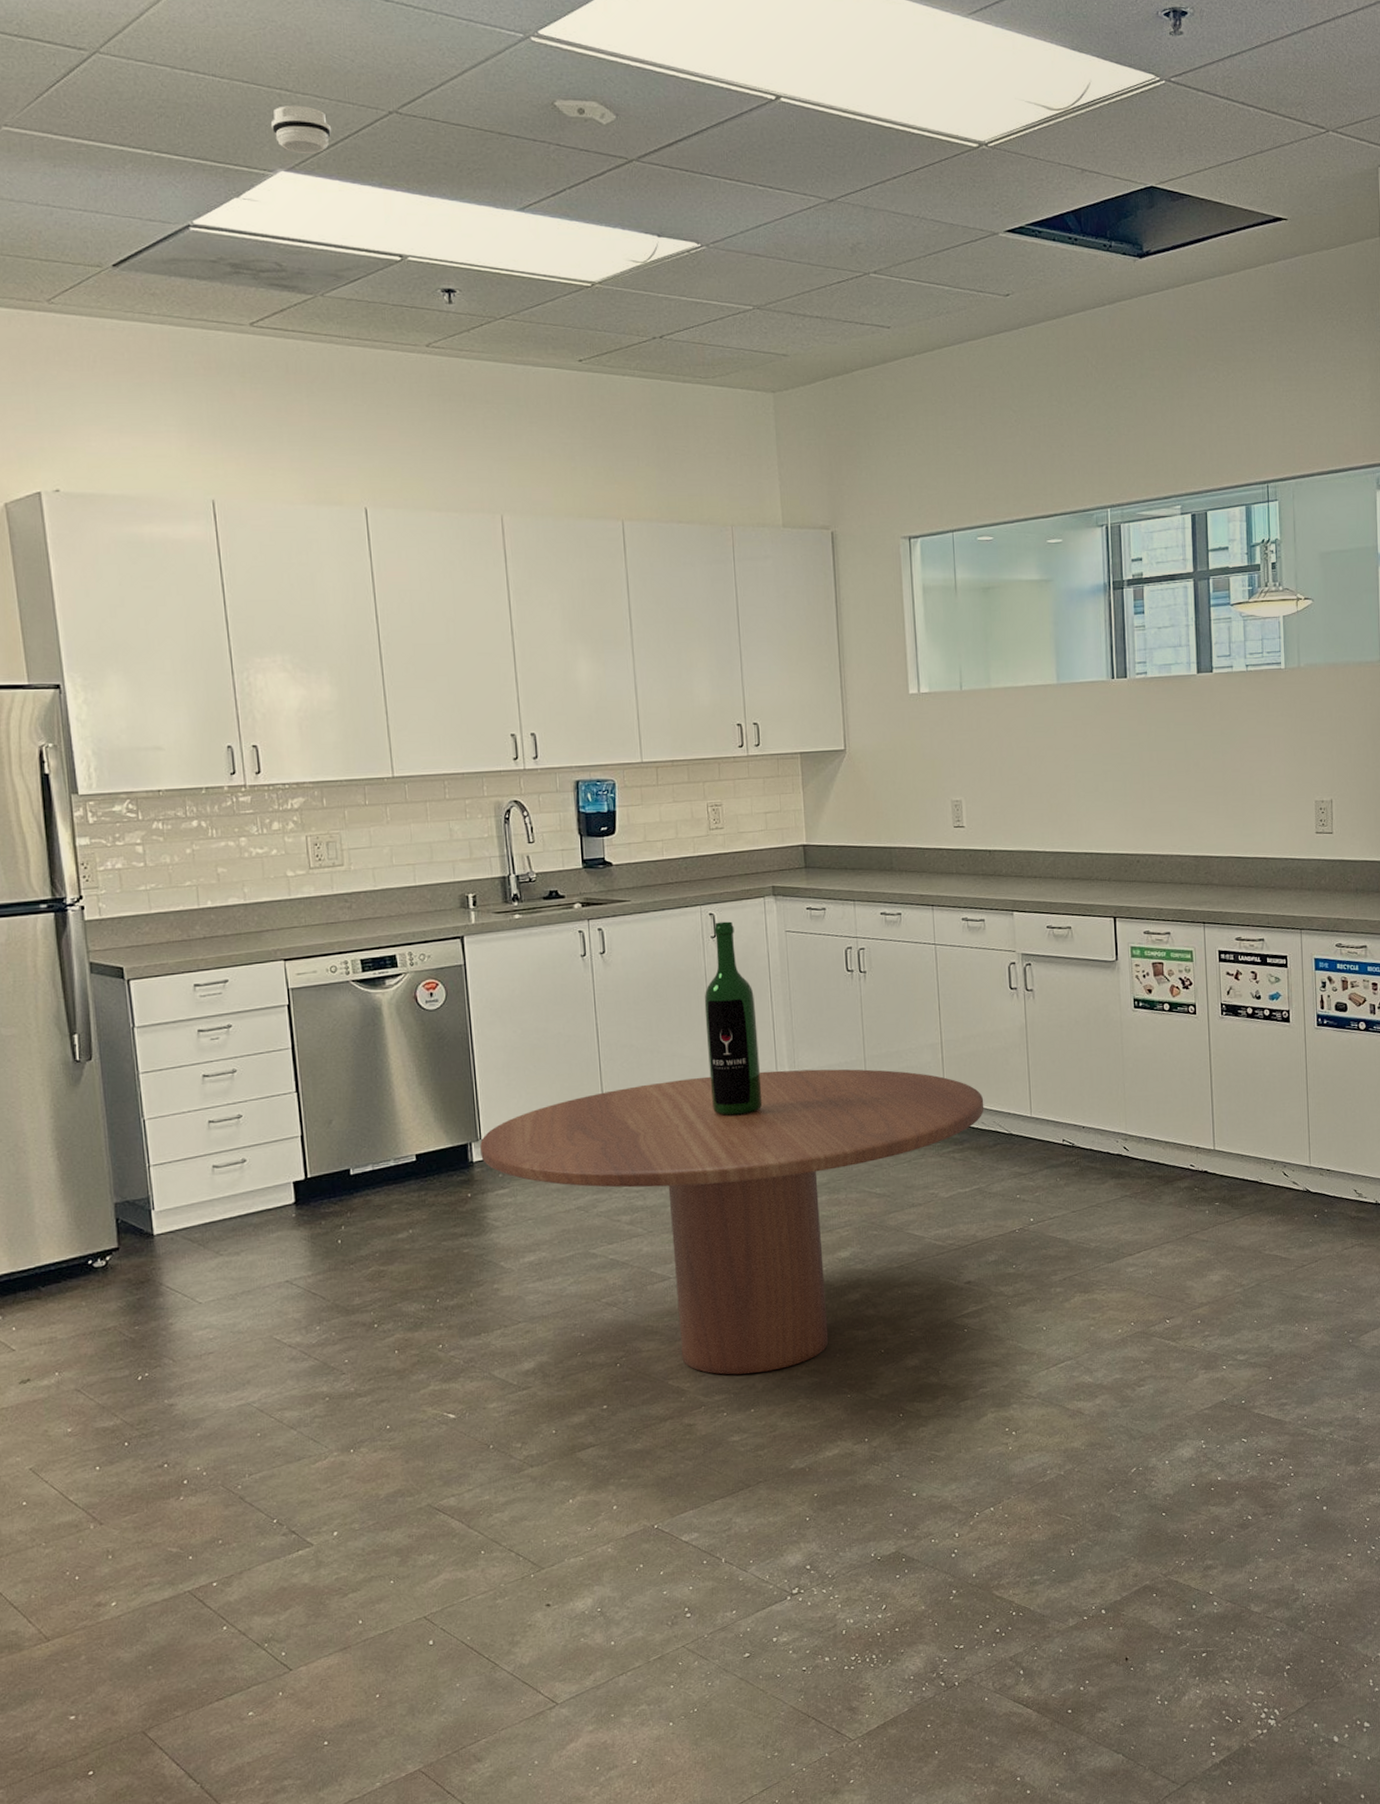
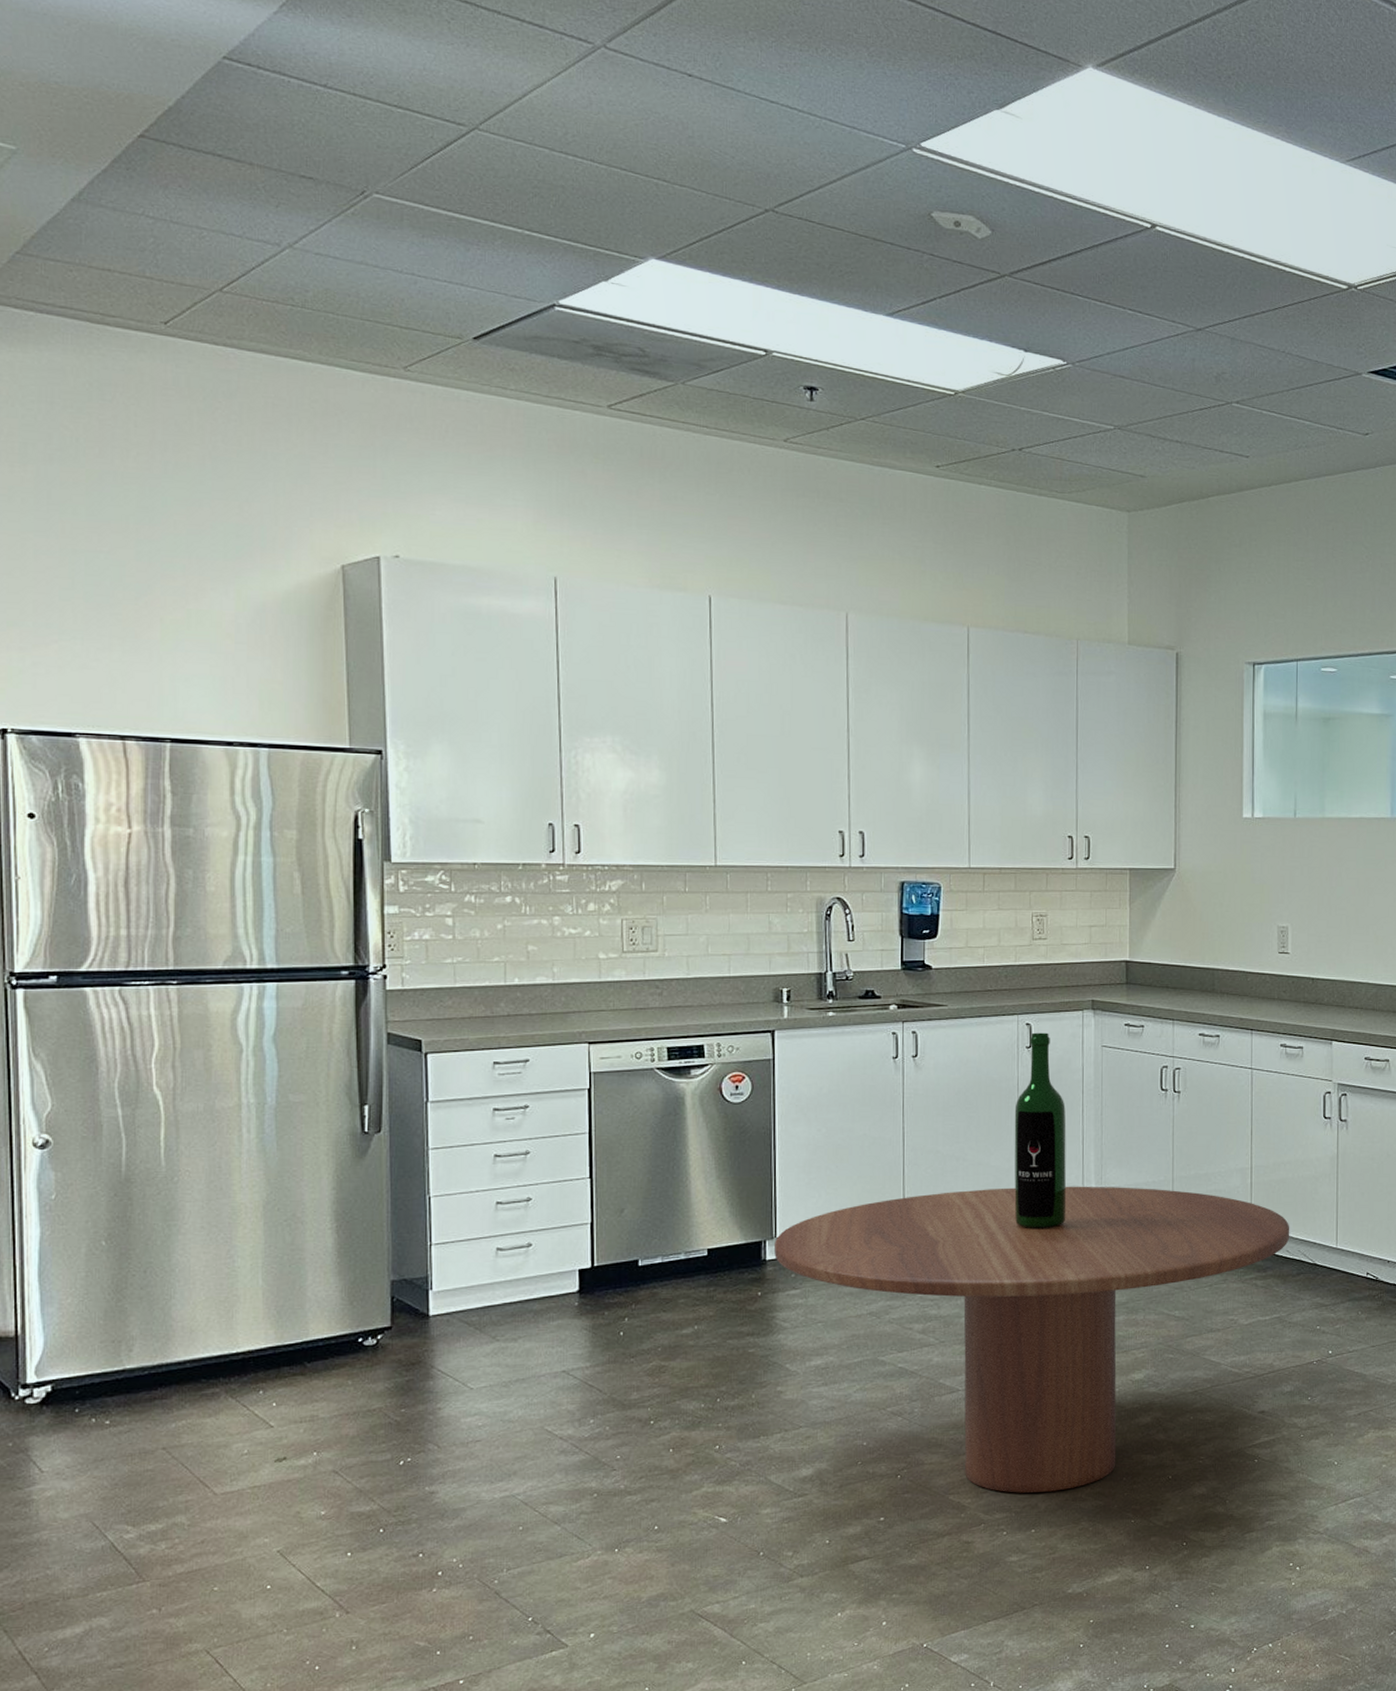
smoke detector: present [271,106,332,154] -> none [646,195,707,245]

